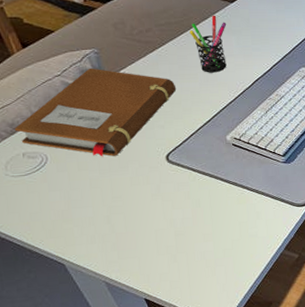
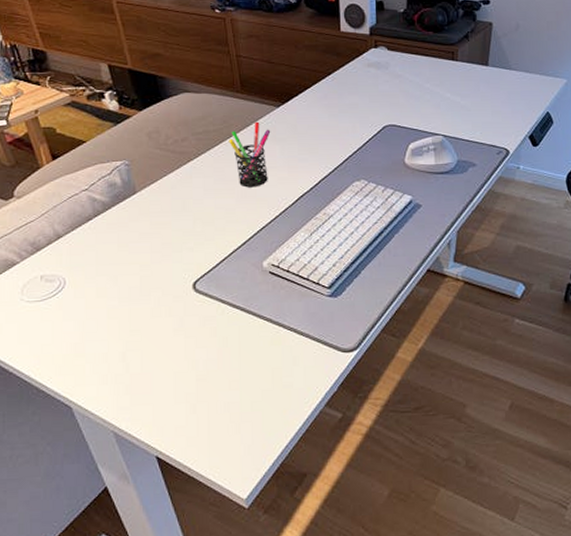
notebook: present [14,68,176,157] -> none [35,181,209,283]

